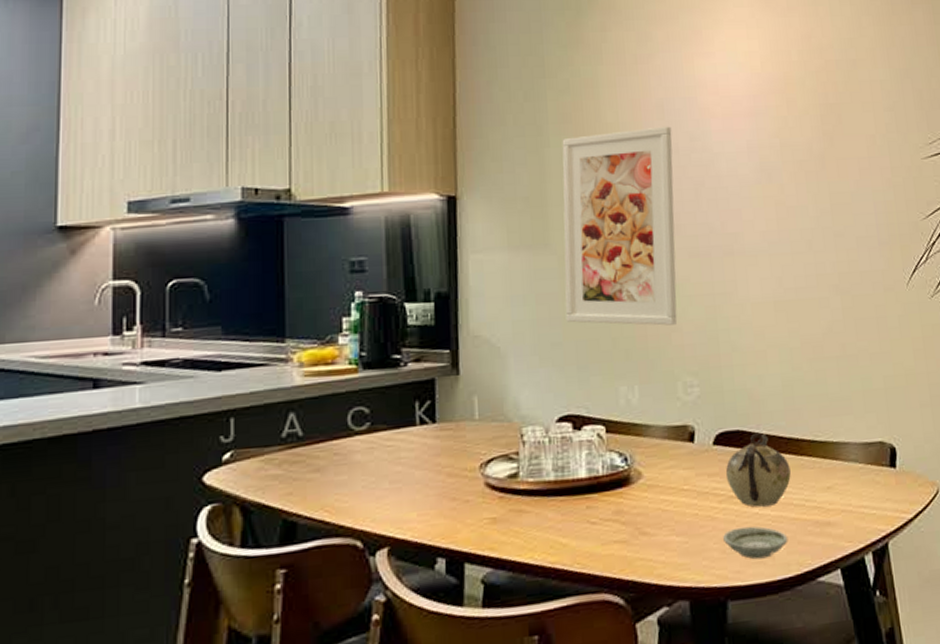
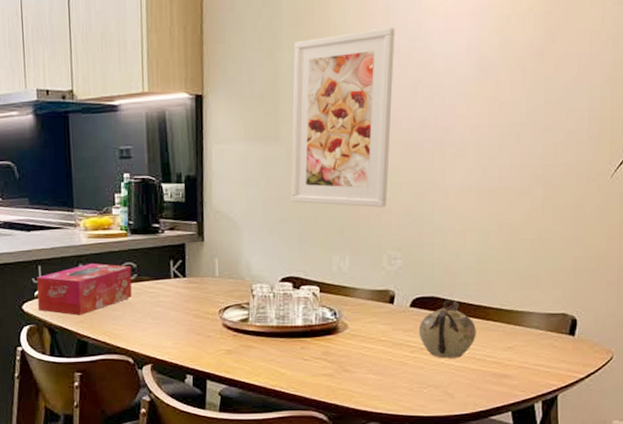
tissue box: none [226,410,363,485] -> present [37,263,132,315]
saucer: present [723,526,788,560] -> none [412,372,468,398]

